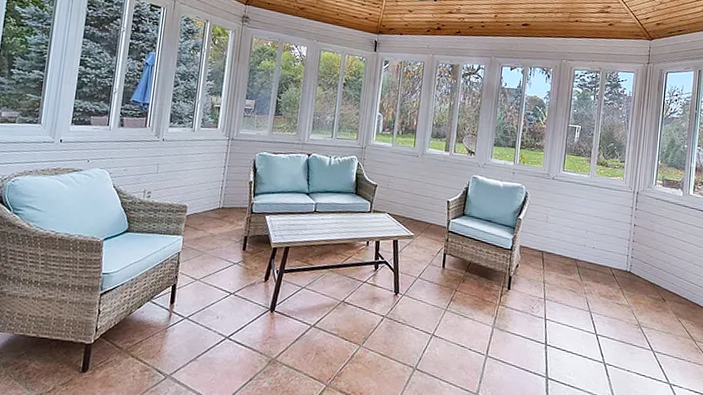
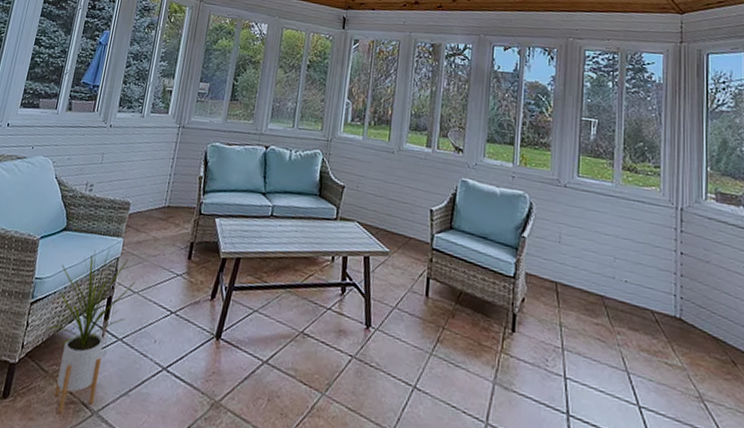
house plant: none [117,245,196,380] -> present [46,248,135,414]

